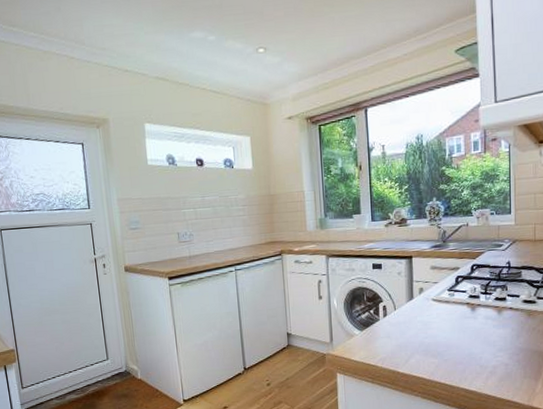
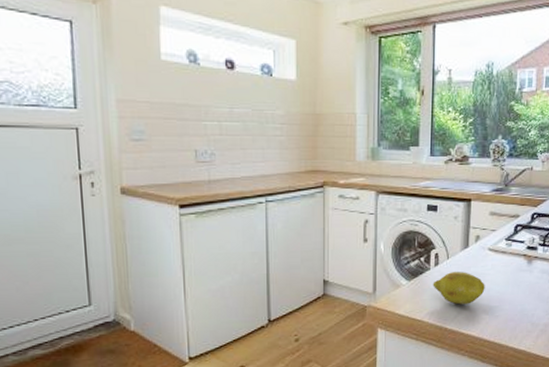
fruit: none [383,320,432,351] -> present [432,271,485,305]

